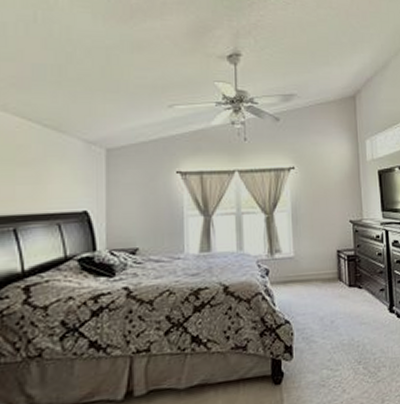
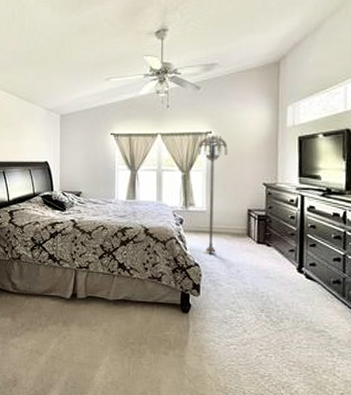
floor lamp: none [280,170,313,307] -> present [197,135,229,254]

